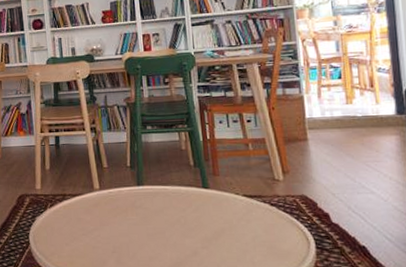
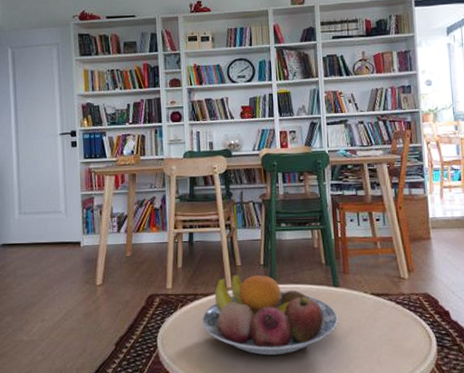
fruit bowl: none [72,176,209,254] -> present [202,274,338,356]

